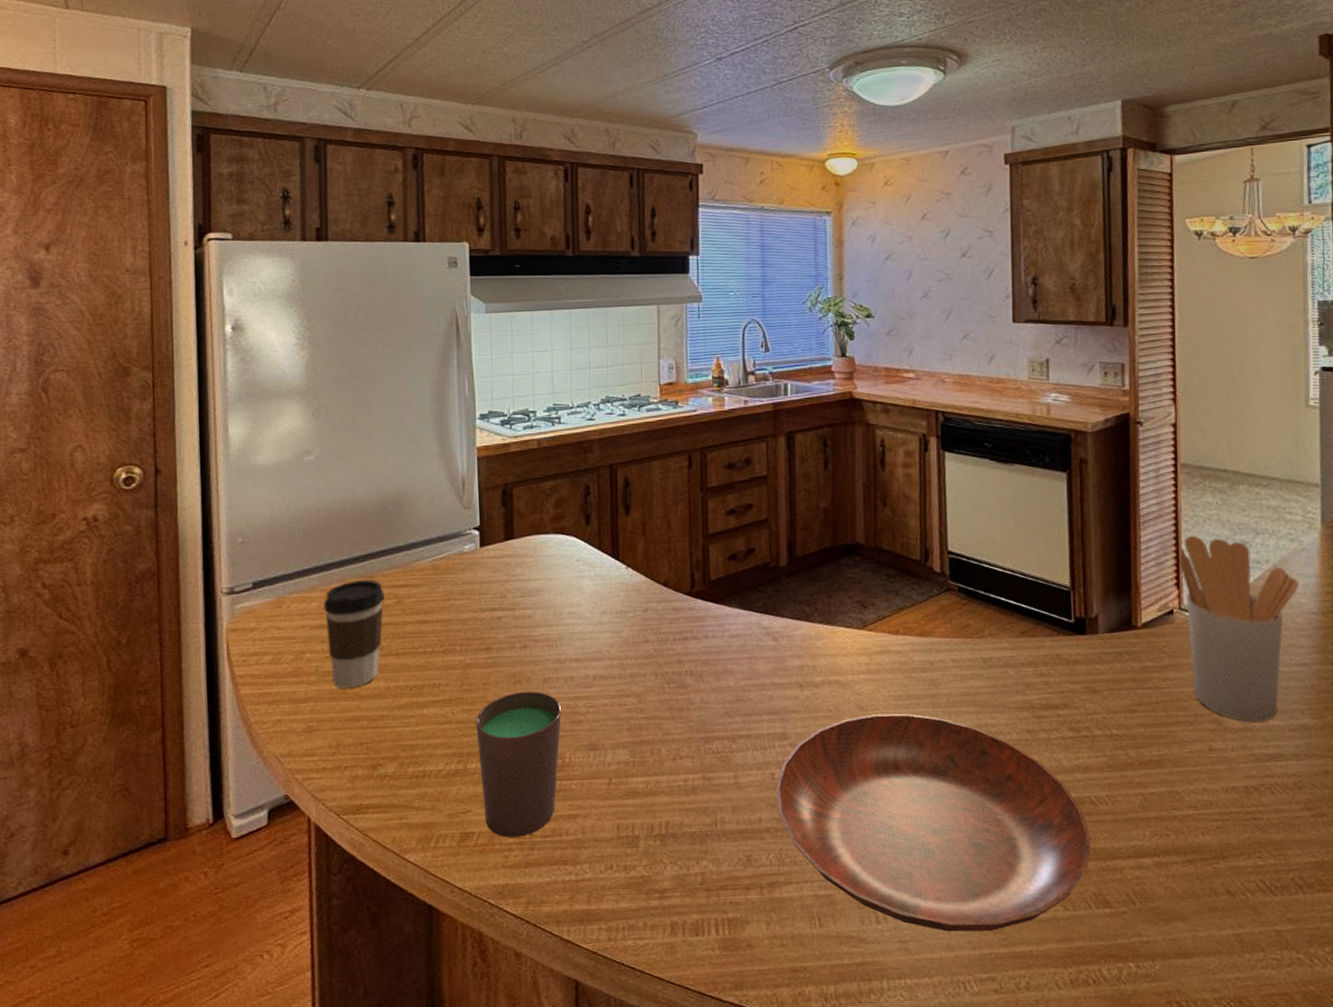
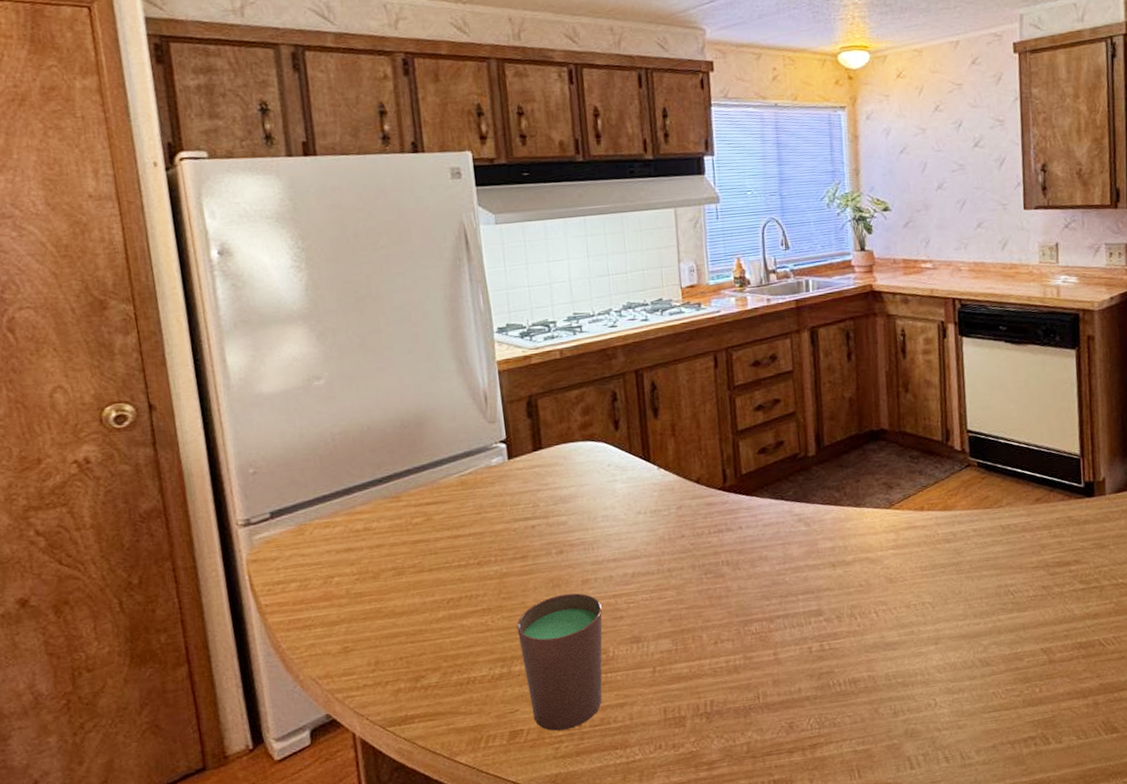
coffee cup: present [322,579,384,688] -> none [347,500,414,608]
bowl: present [776,713,1091,932] -> none [813,581,1100,769]

